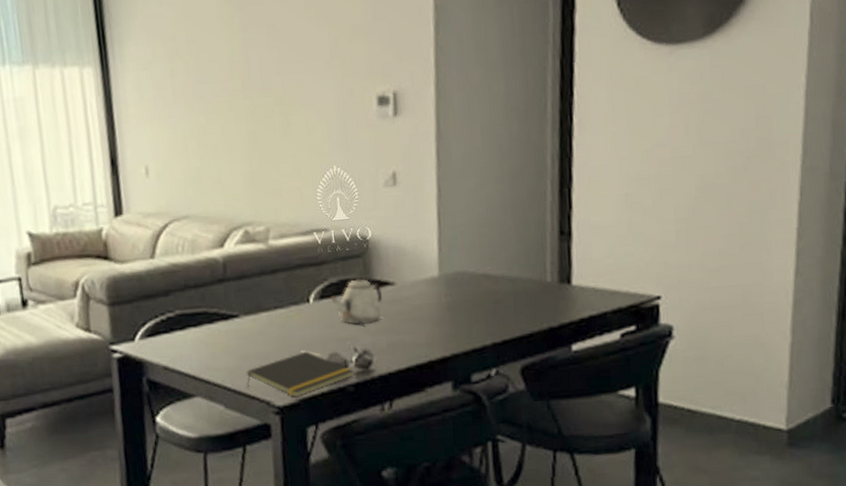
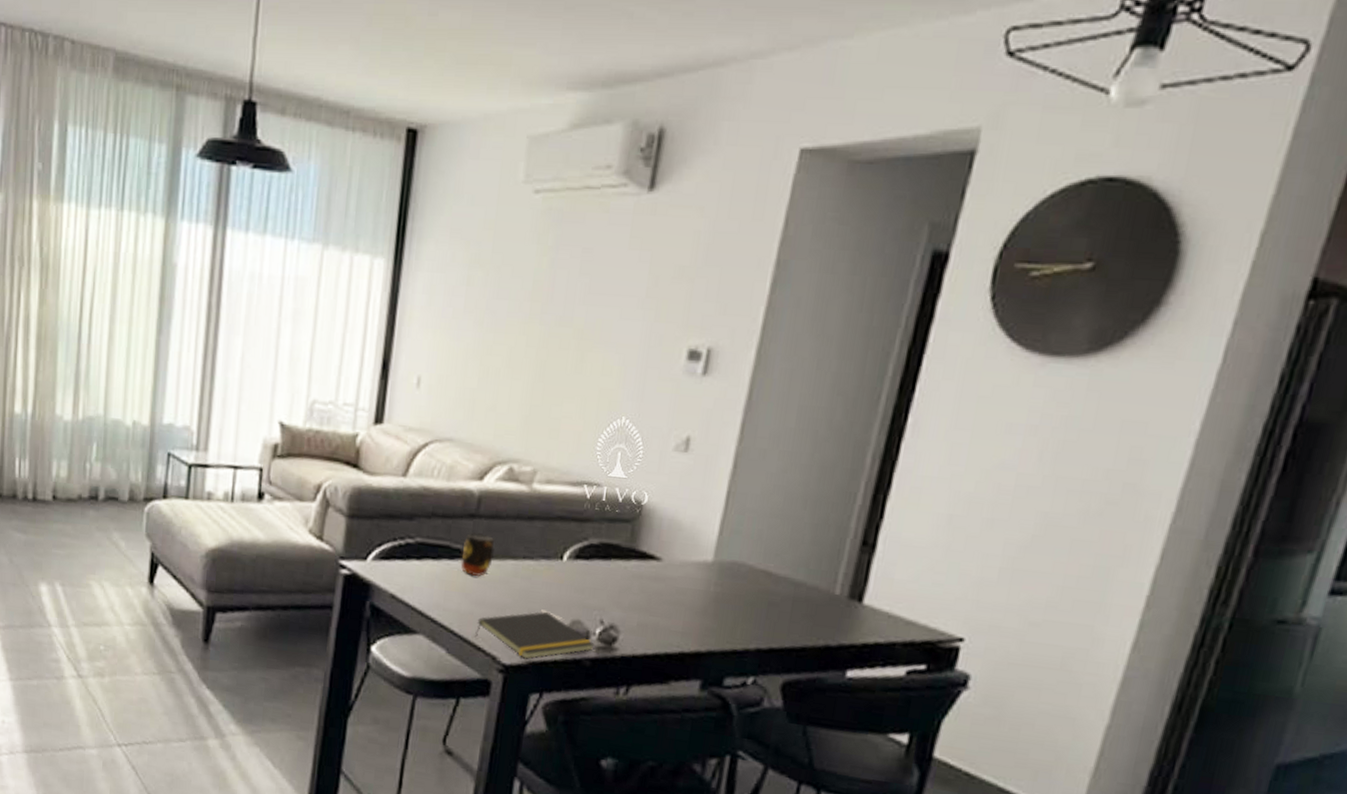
mug: none [219,294,248,334] -> present [460,532,495,577]
teapot: present [330,276,382,325] -> none [586,543,645,598]

